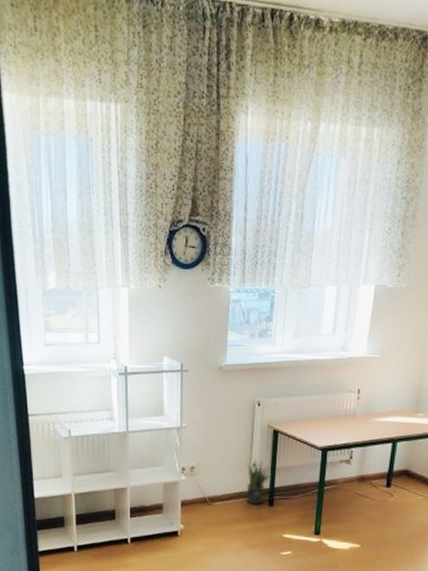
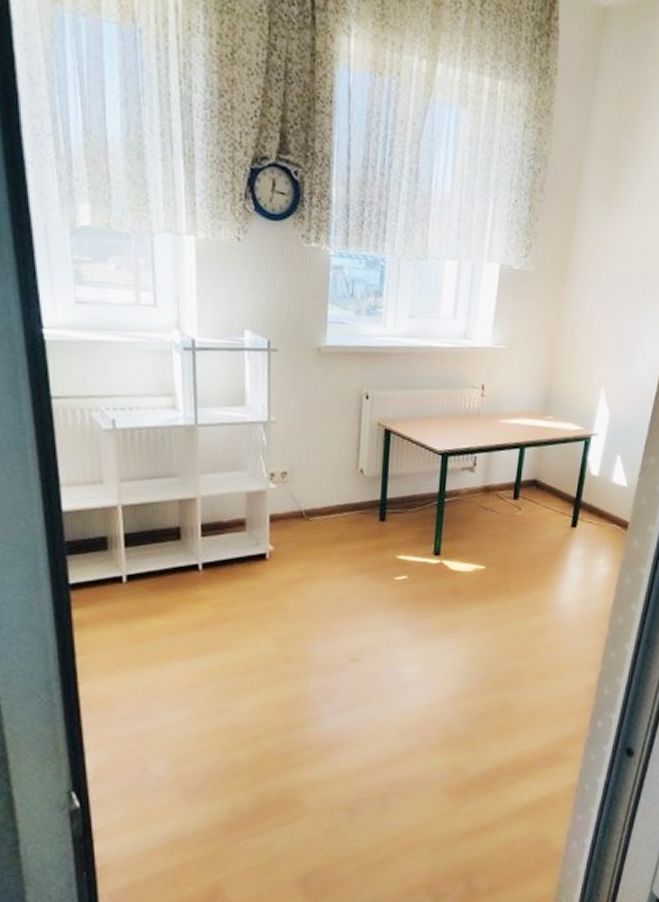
potted plant: present [246,460,272,505] -> none [352,465,383,520]

